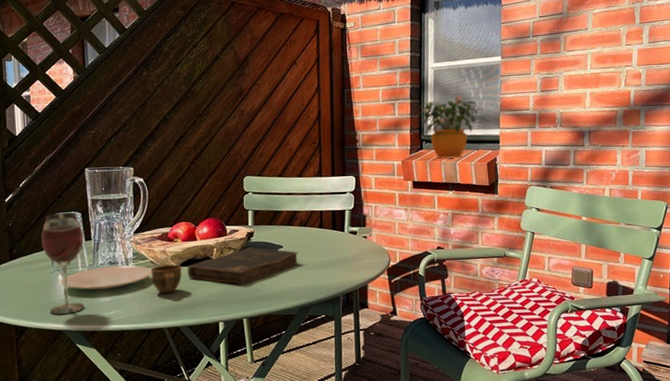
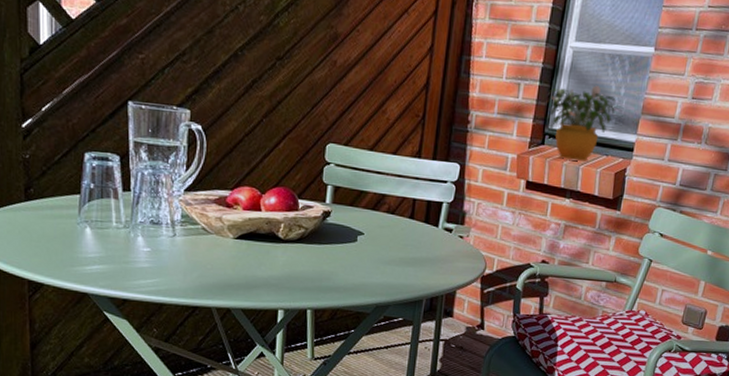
wineglass: present [42,212,85,314] -> none [67,151,120,275]
plate: present [61,265,152,290] -> none [89,225,203,254]
cup: present [151,263,183,294] -> none [201,233,241,269]
bible: present [187,247,299,285] -> none [246,228,381,271]

